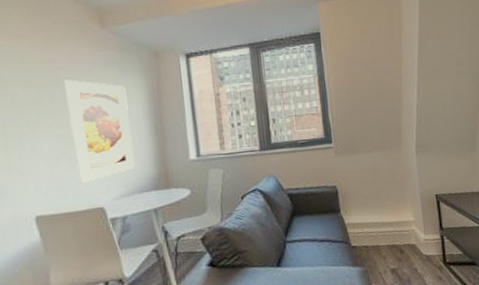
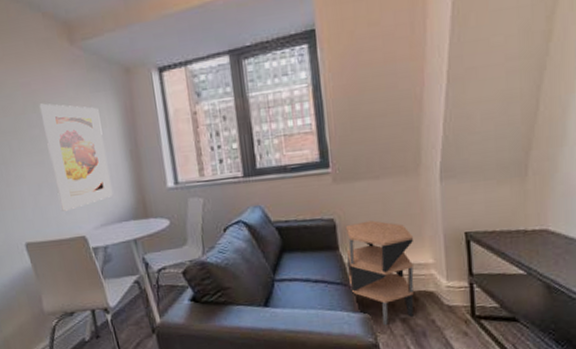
side table: none [345,186,401,277] -> present [345,220,414,326]

